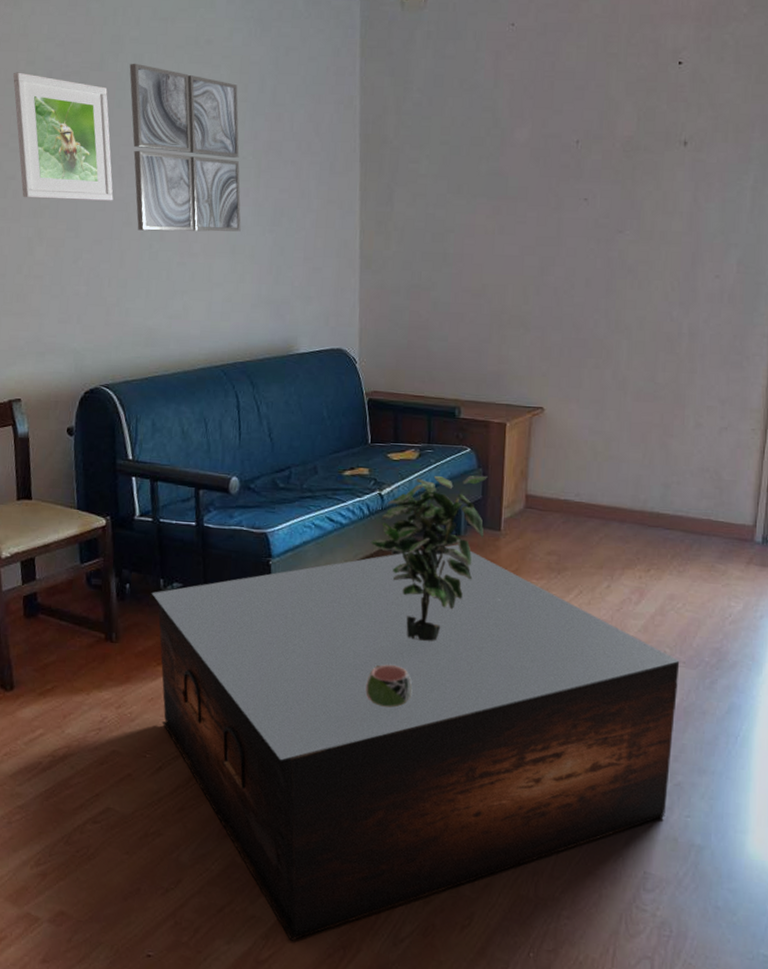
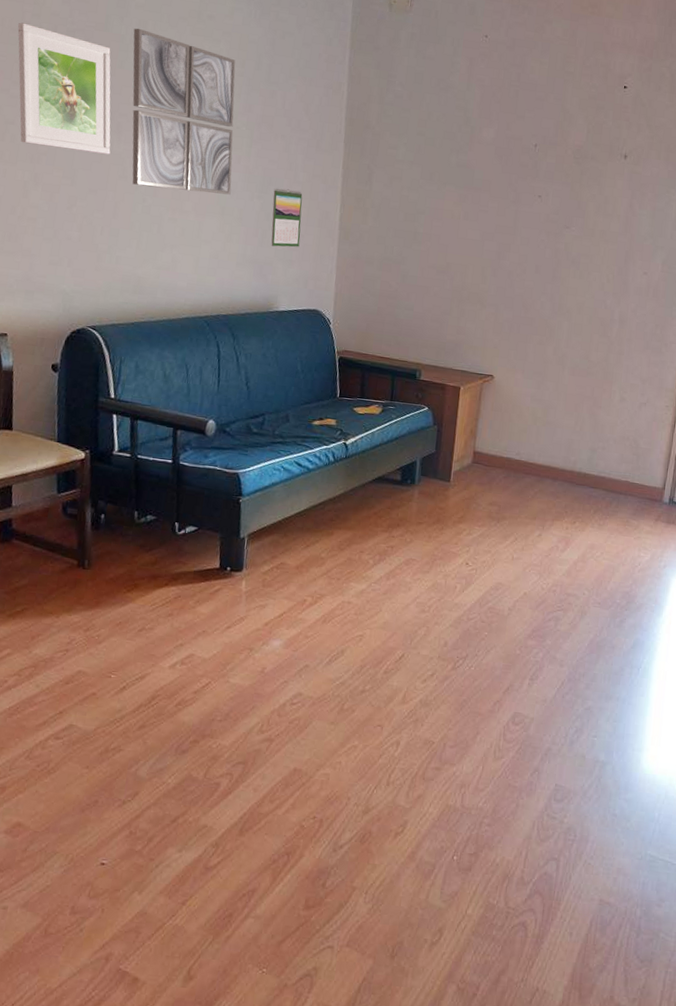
coffee table: present [151,544,680,941] -> none [125,492,596,848]
calendar: none [286,219,318,283] -> present [271,188,303,247]
mug: present [365,665,413,708] -> none [321,597,364,637]
potted plant: present [370,475,488,642] -> none [333,430,442,578]

